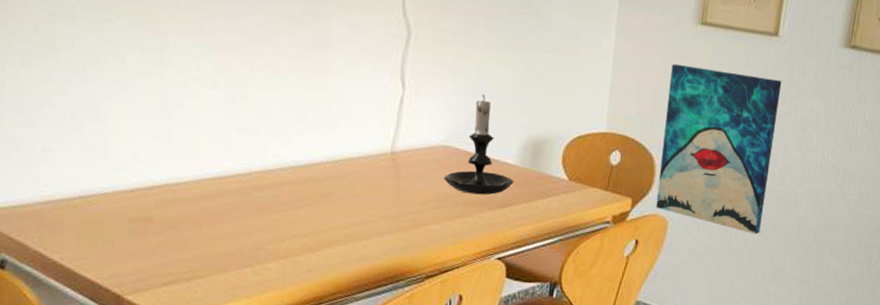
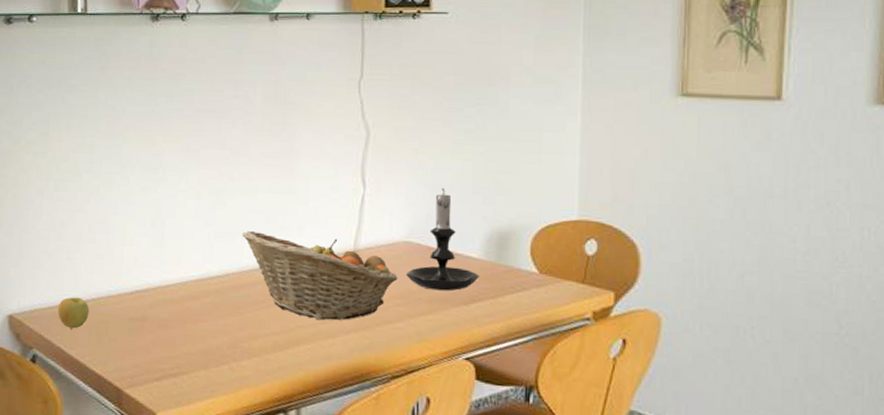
apple: none [32,194,76,230] -> present [57,297,90,329]
fruit basket: none [267,127,436,222] -> present [242,230,398,321]
wall art: present [655,63,782,235] -> none [644,141,793,333]

